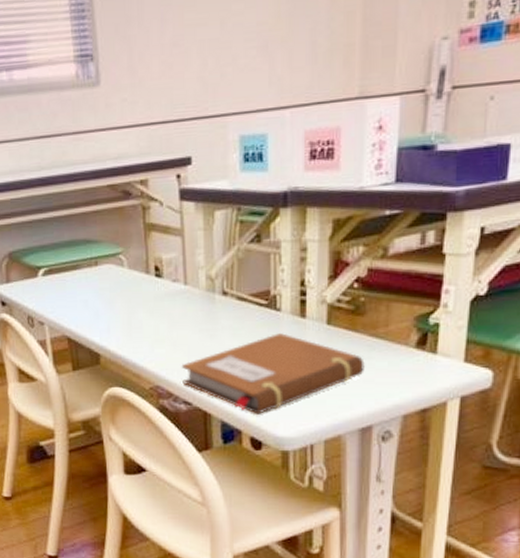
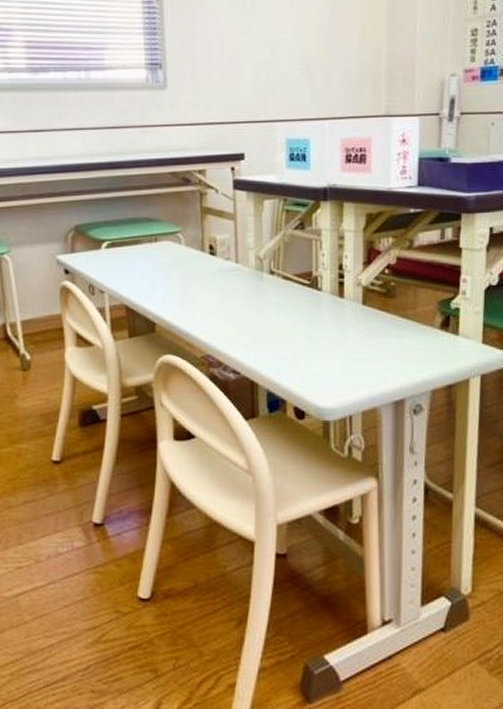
notebook: present [182,333,365,414] -> none [232,311,396,385]

